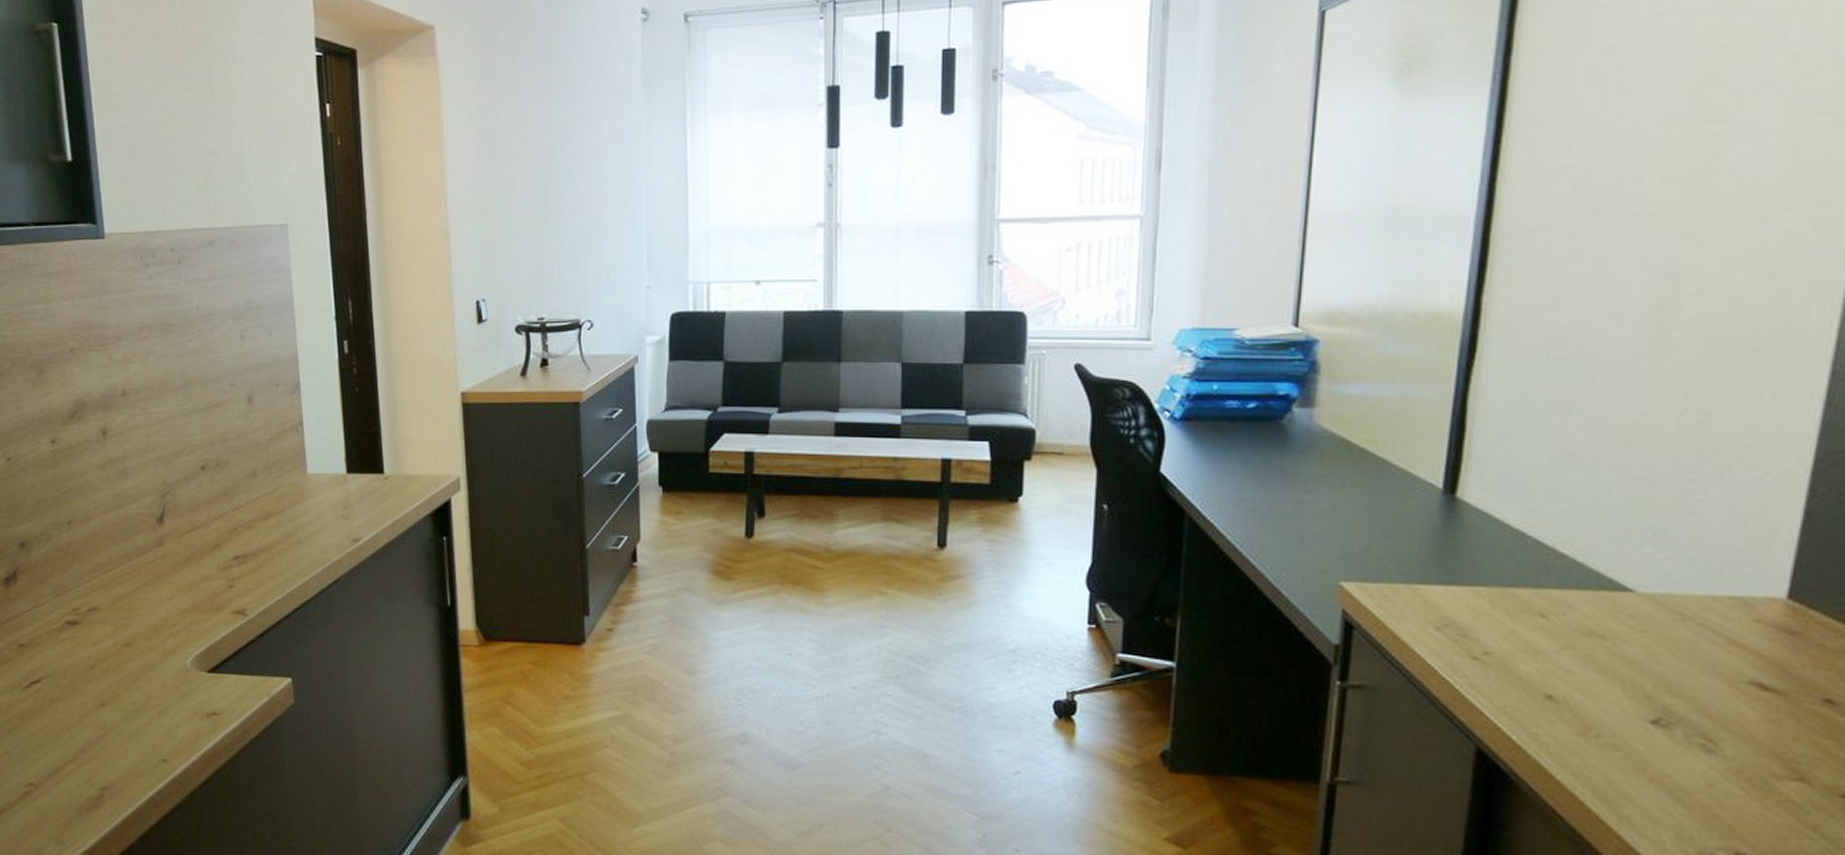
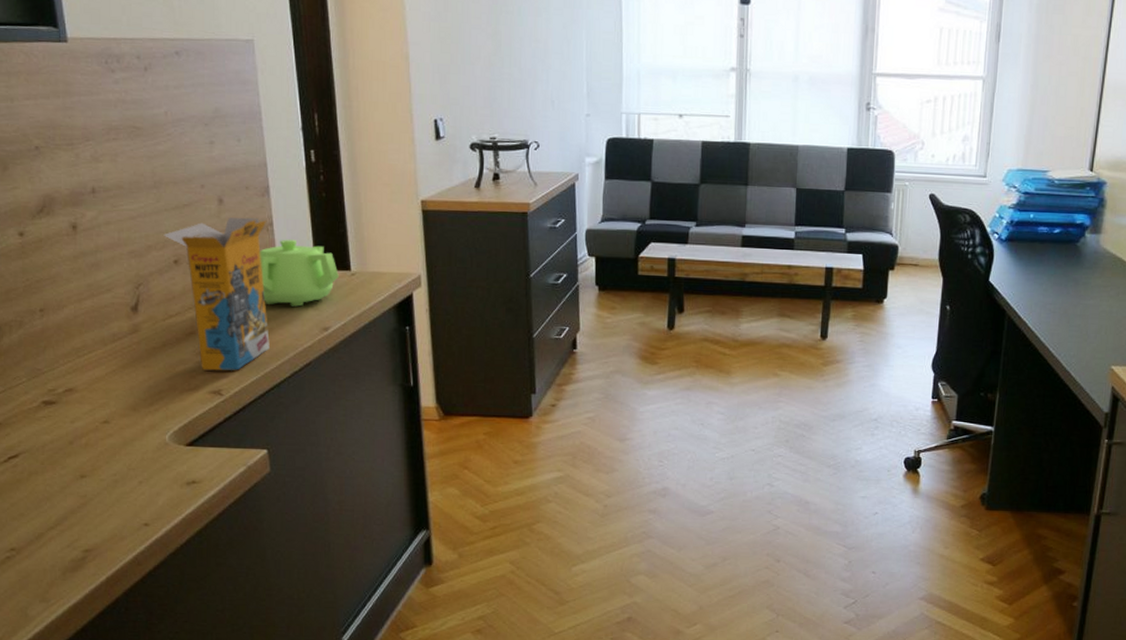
cereal box: none [191,417,297,589] -> present [163,217,270,371]
teapot: none [288,440,371,515] -> present [260,239,339,307]

